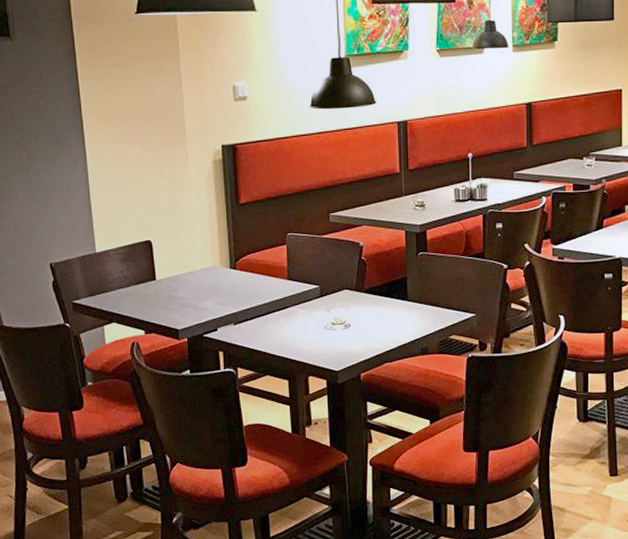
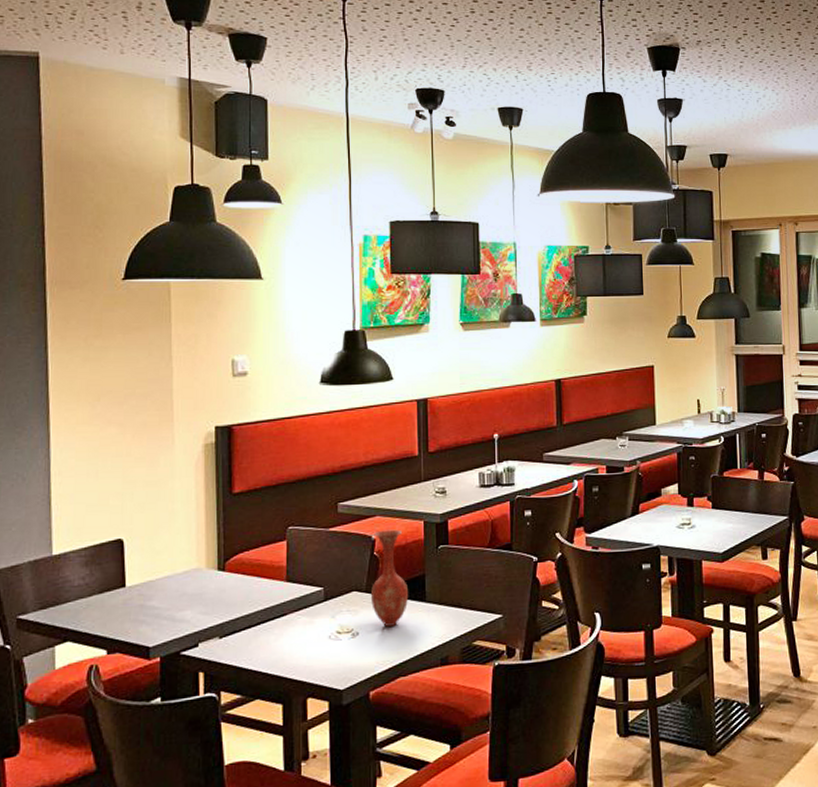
vase: none [359,237,393,320] -> present [370,529,409,627]

